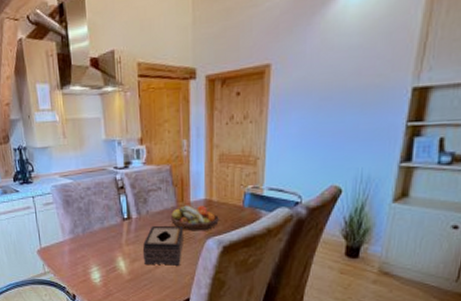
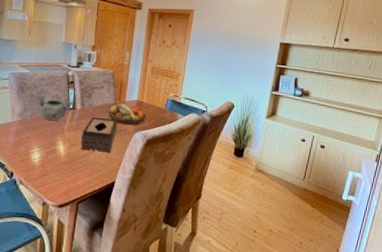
decorative bowl: none [85,208,127,236] -> present [37,96,73,121]

